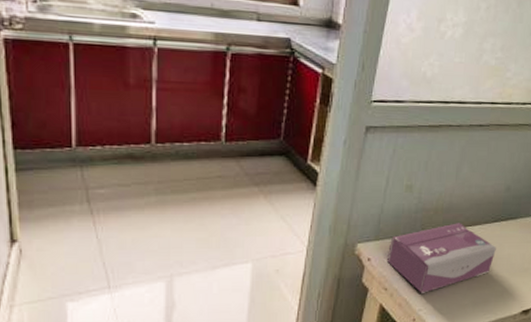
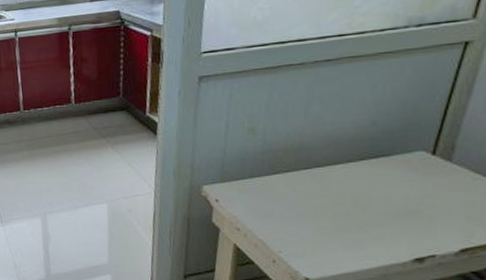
tissue box: present [386,223,496,293] -> none [235,162,367,235]

